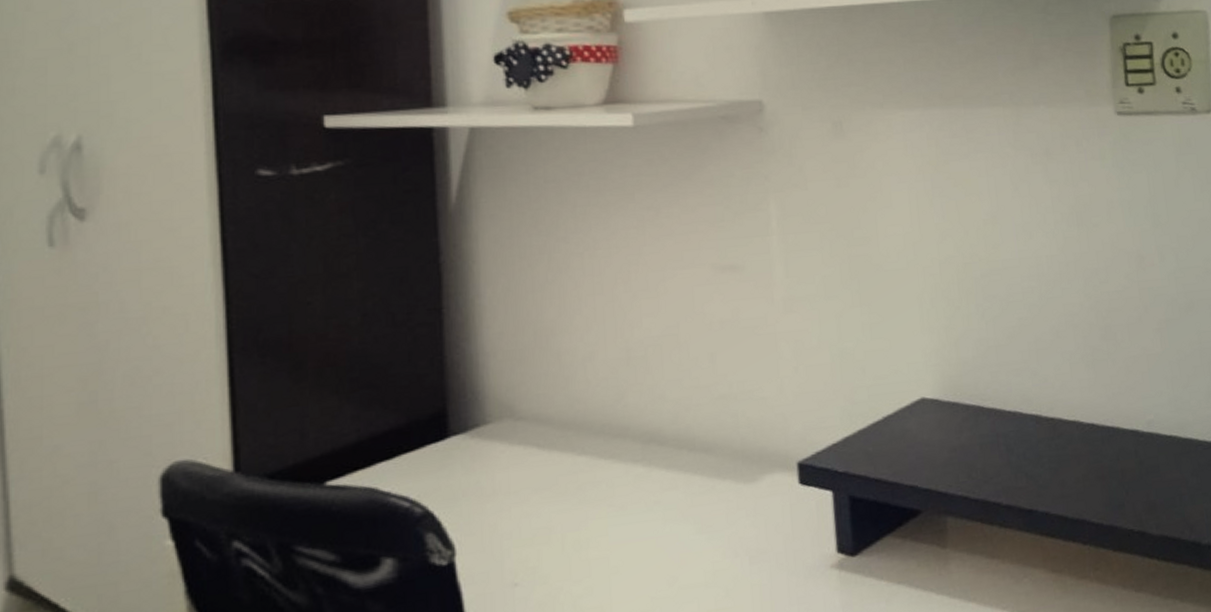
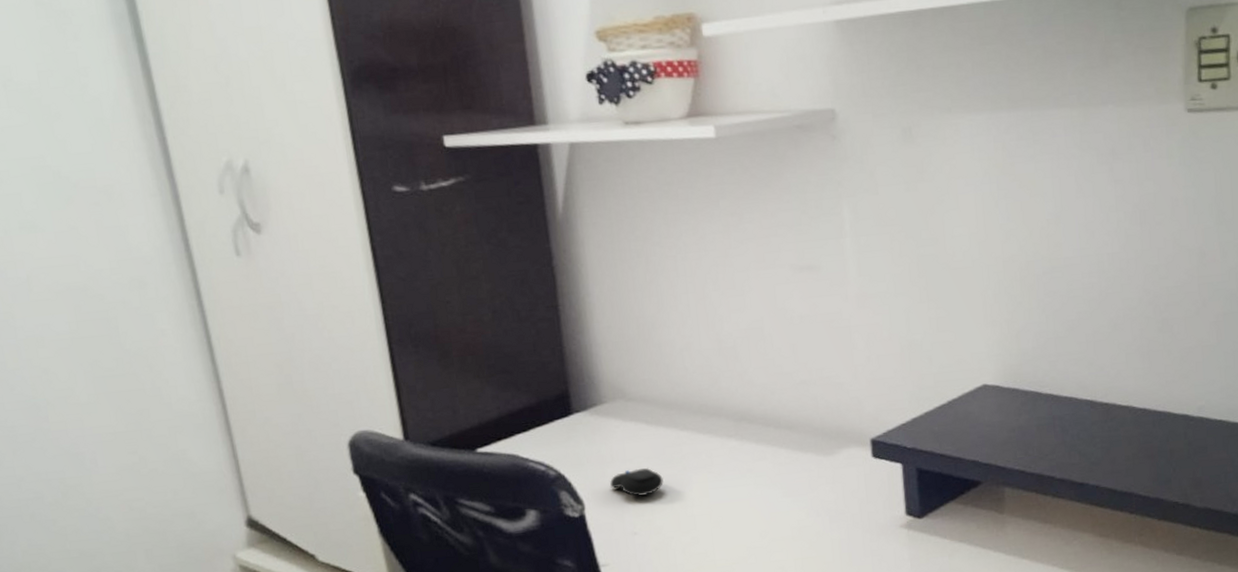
computer mouse: none [488,500,554,538] -> present [609,467,664,497]

